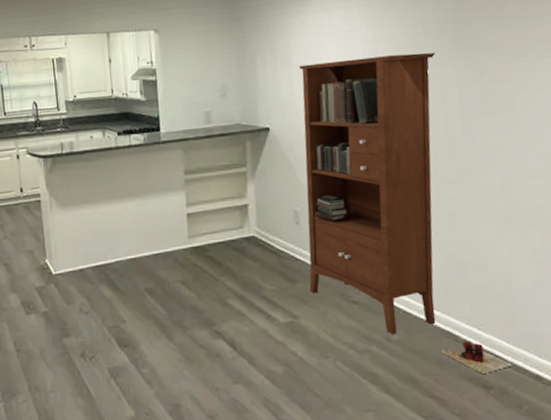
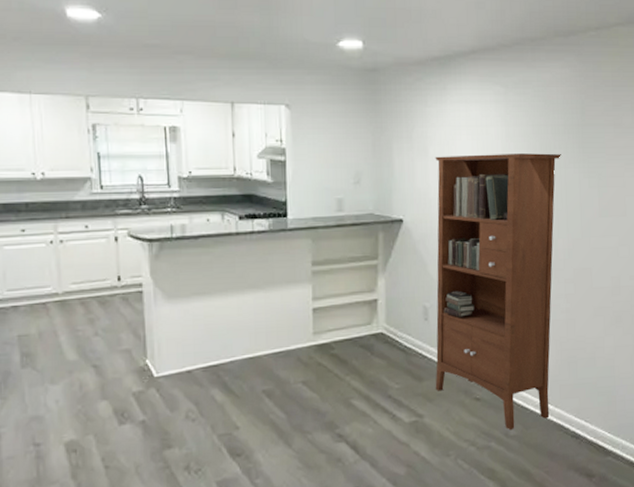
slippers: present [439,341,512,375] -> none [551,432,612,464]

